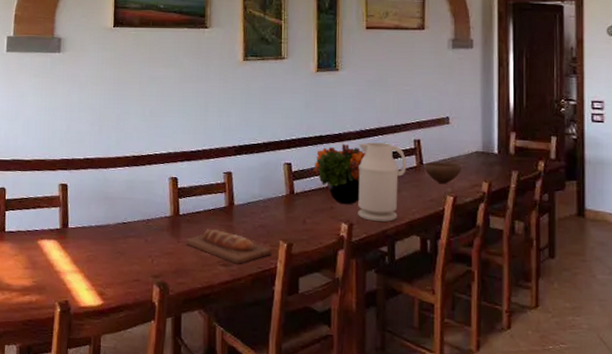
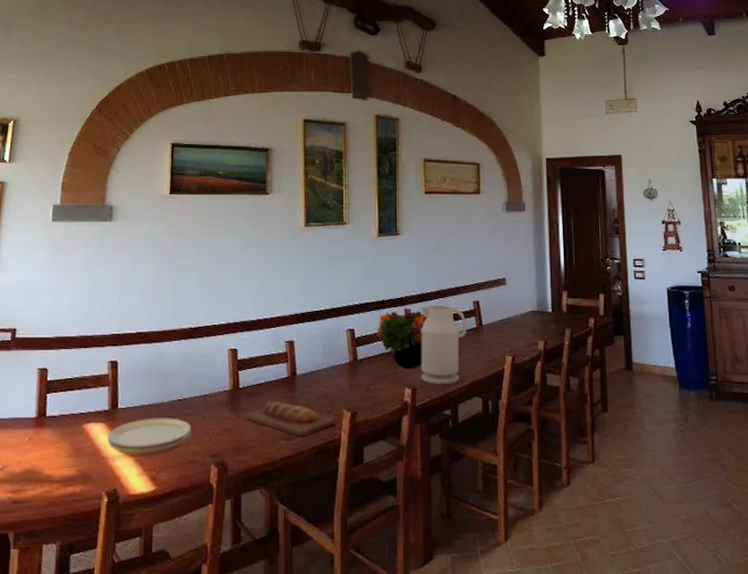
plate: none [59,238,136,273] -> present [107,418,192,456]
bowl: present [424,162,461,184] -> none [484,323,519,343]

